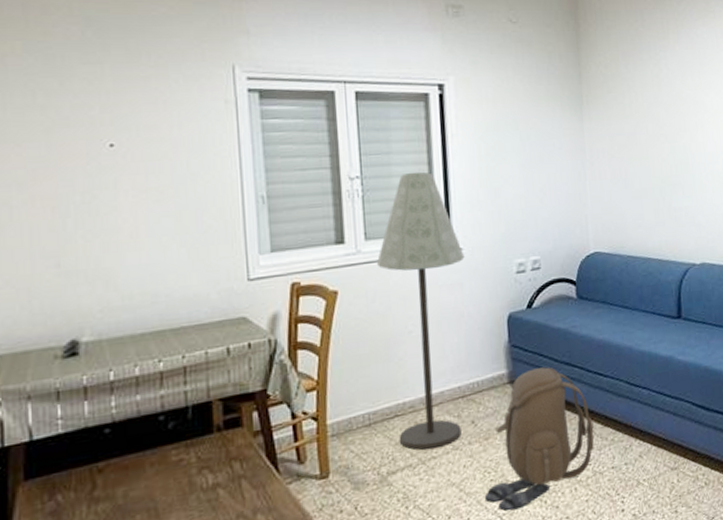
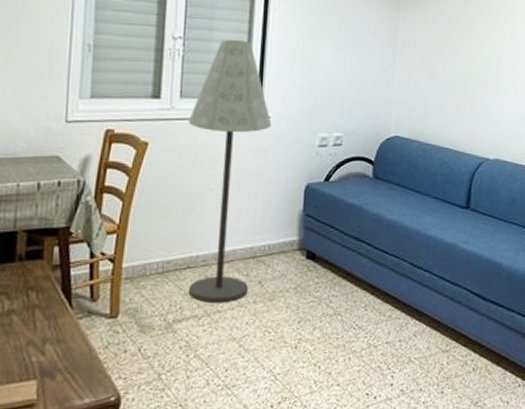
slippers: present [484,478,550,511] -> none [262,342,325,371]
backpack: present [495,367,594,485] -> none [280,239,374,350]

